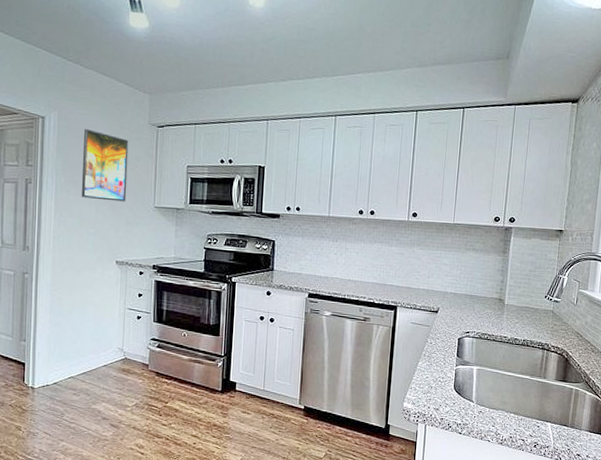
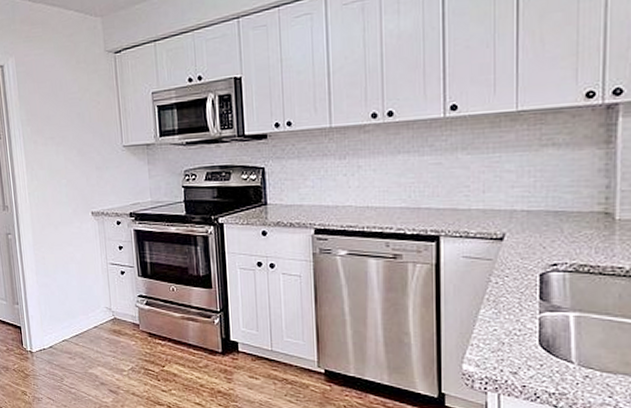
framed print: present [81,129,129,202] -> none [42,70,93,147]

